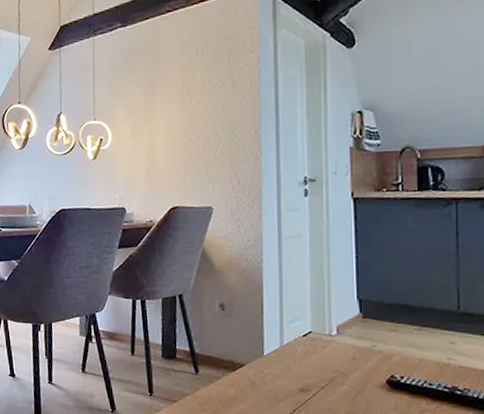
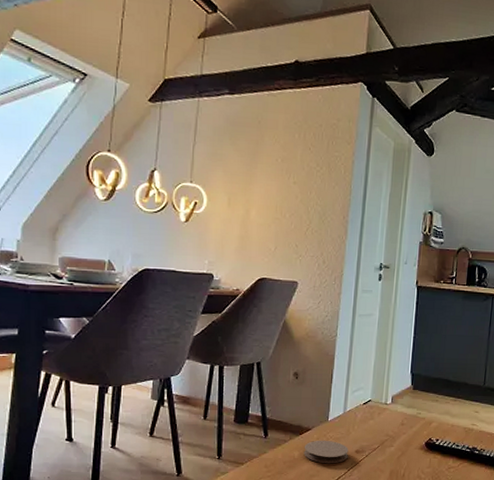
coaster: none [239,376,292,403] -> present [303,440,349,464]

